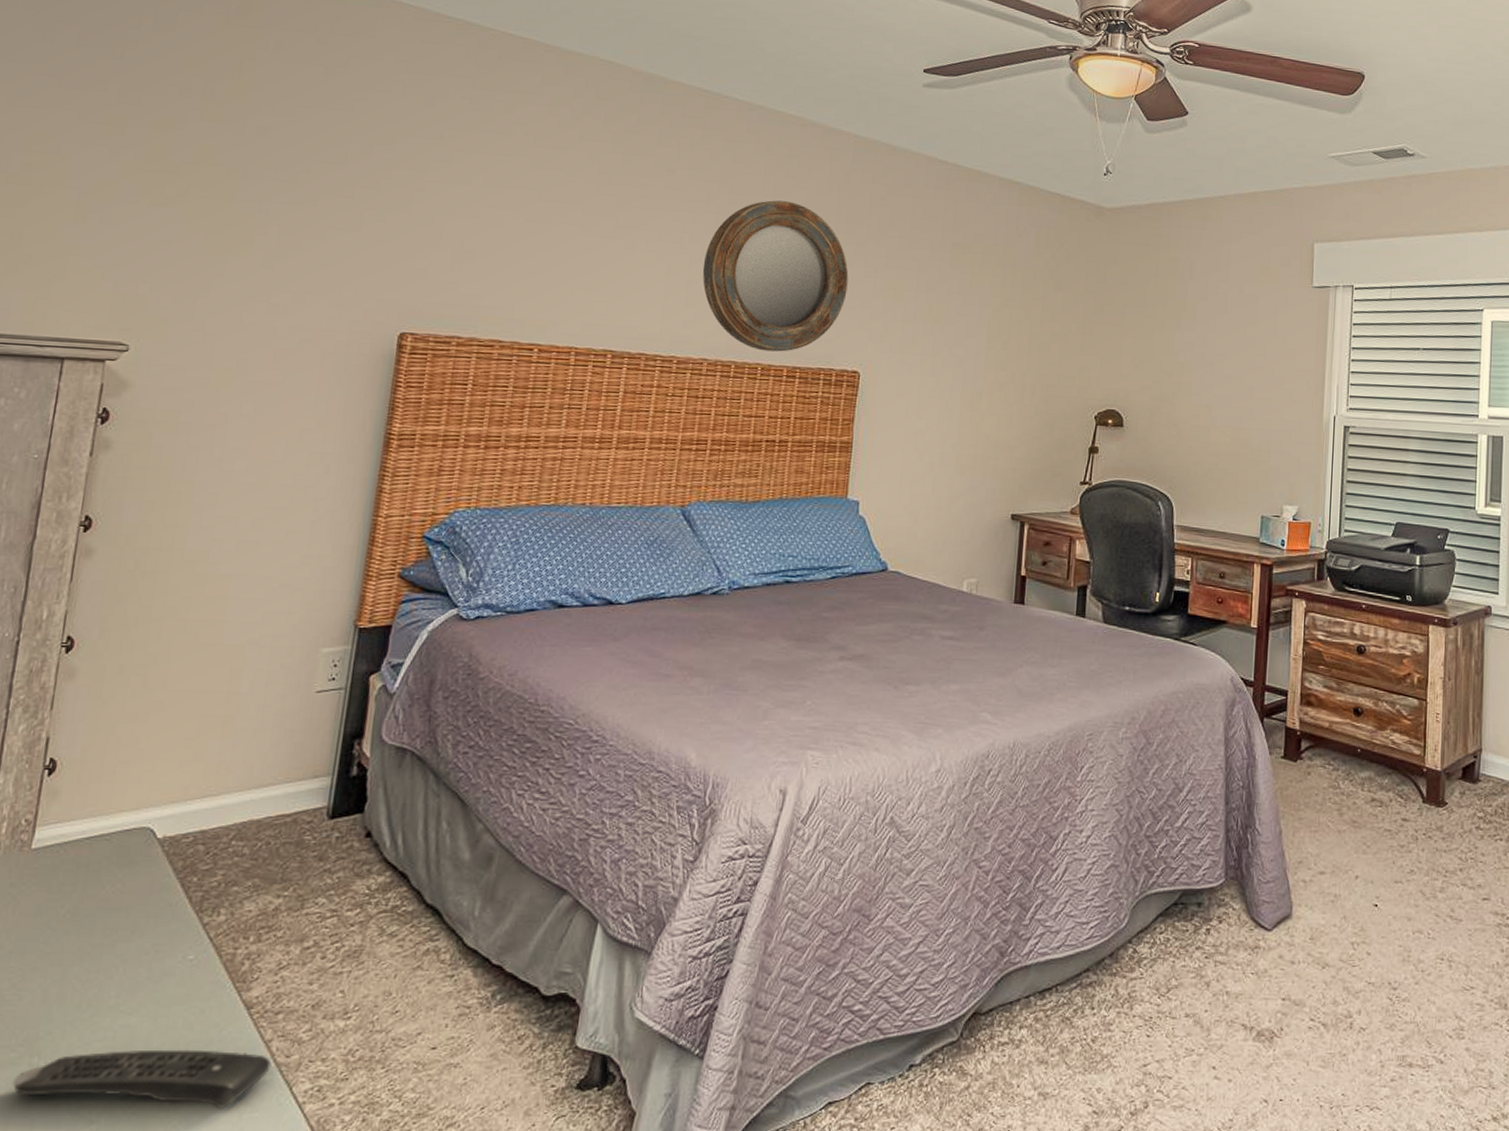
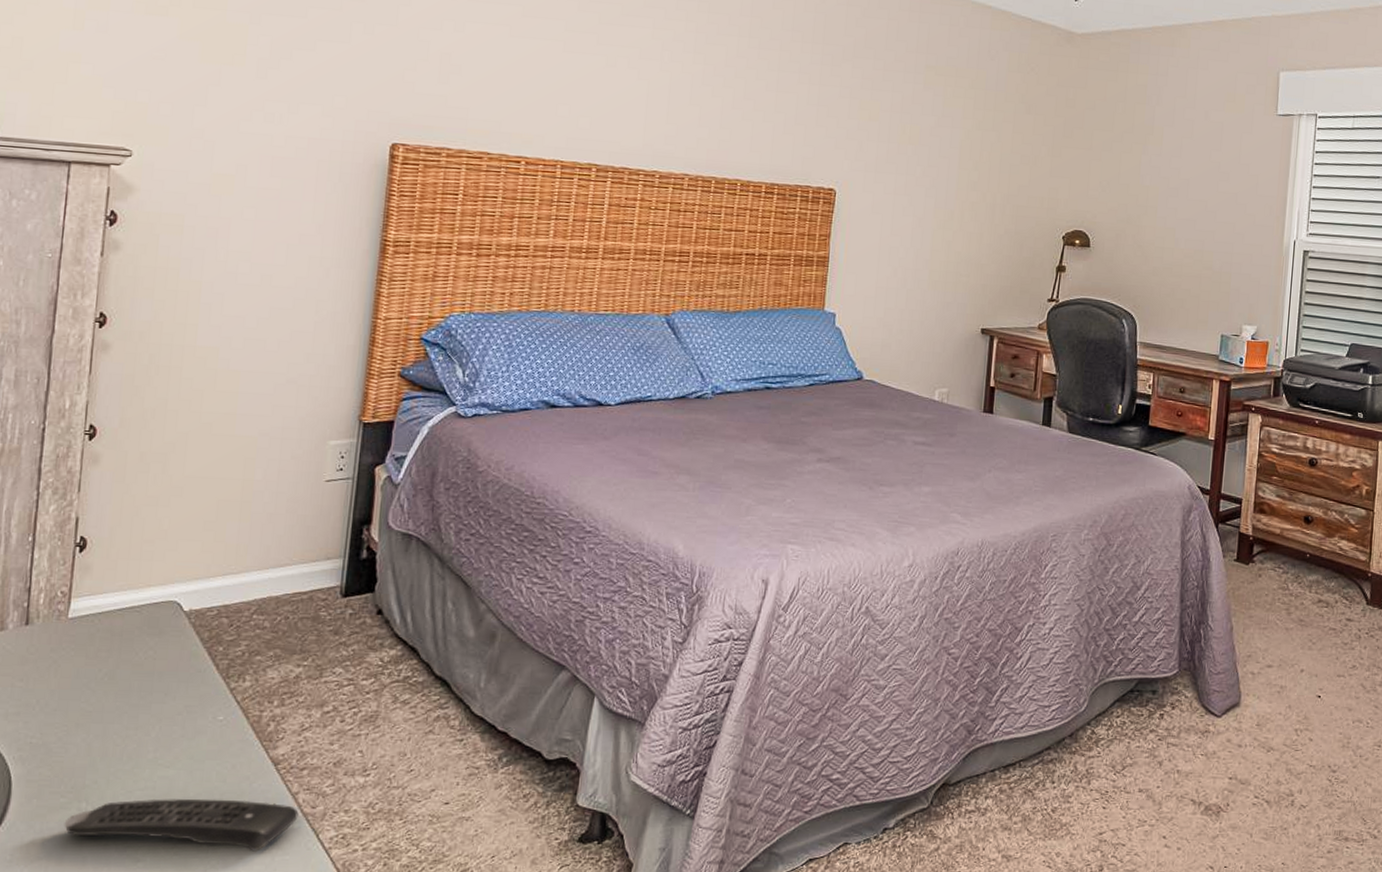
home mirror: present [702,200,849,352] -> none [682,20,825,169]

